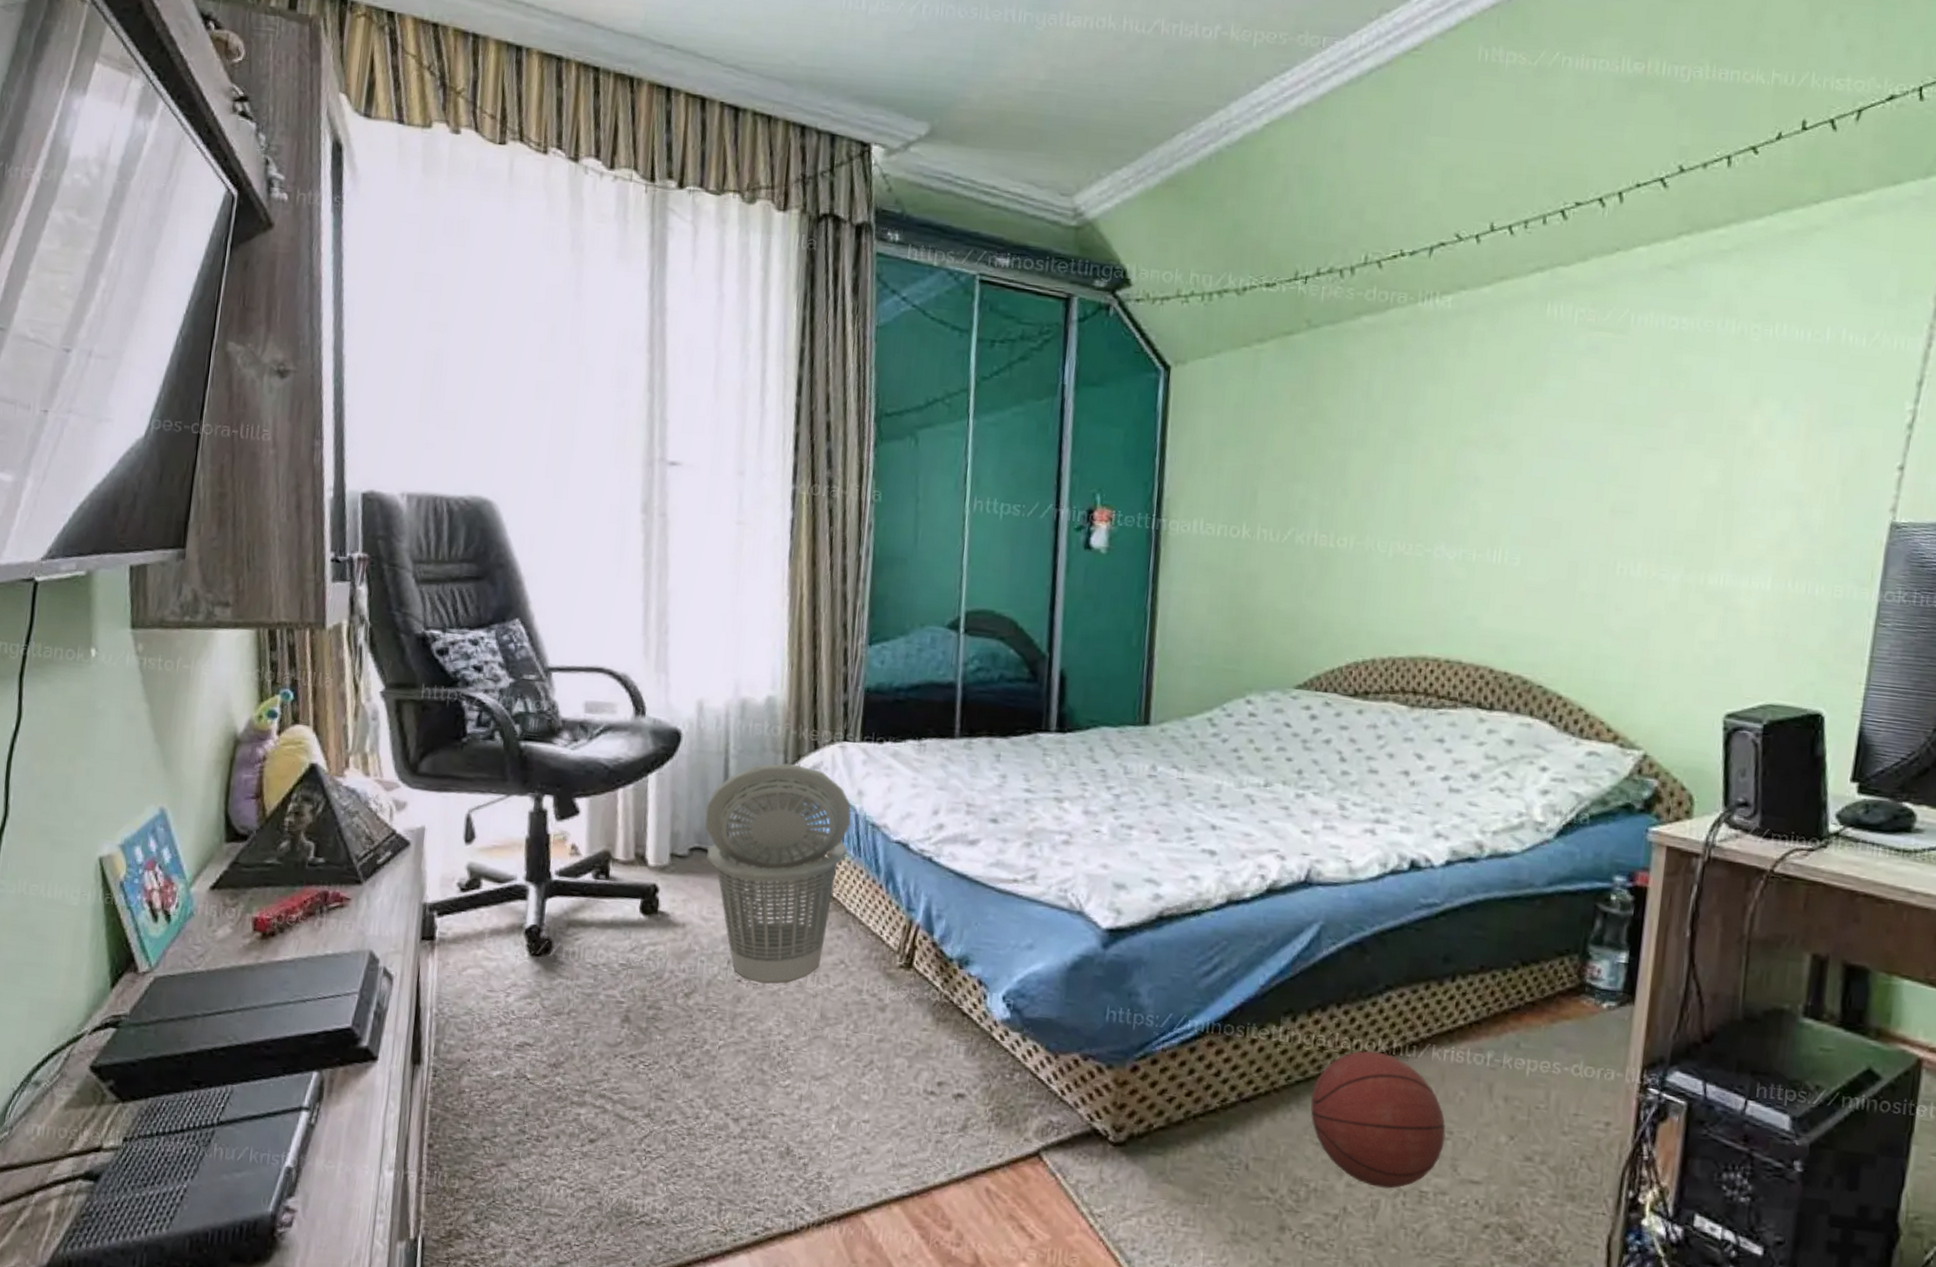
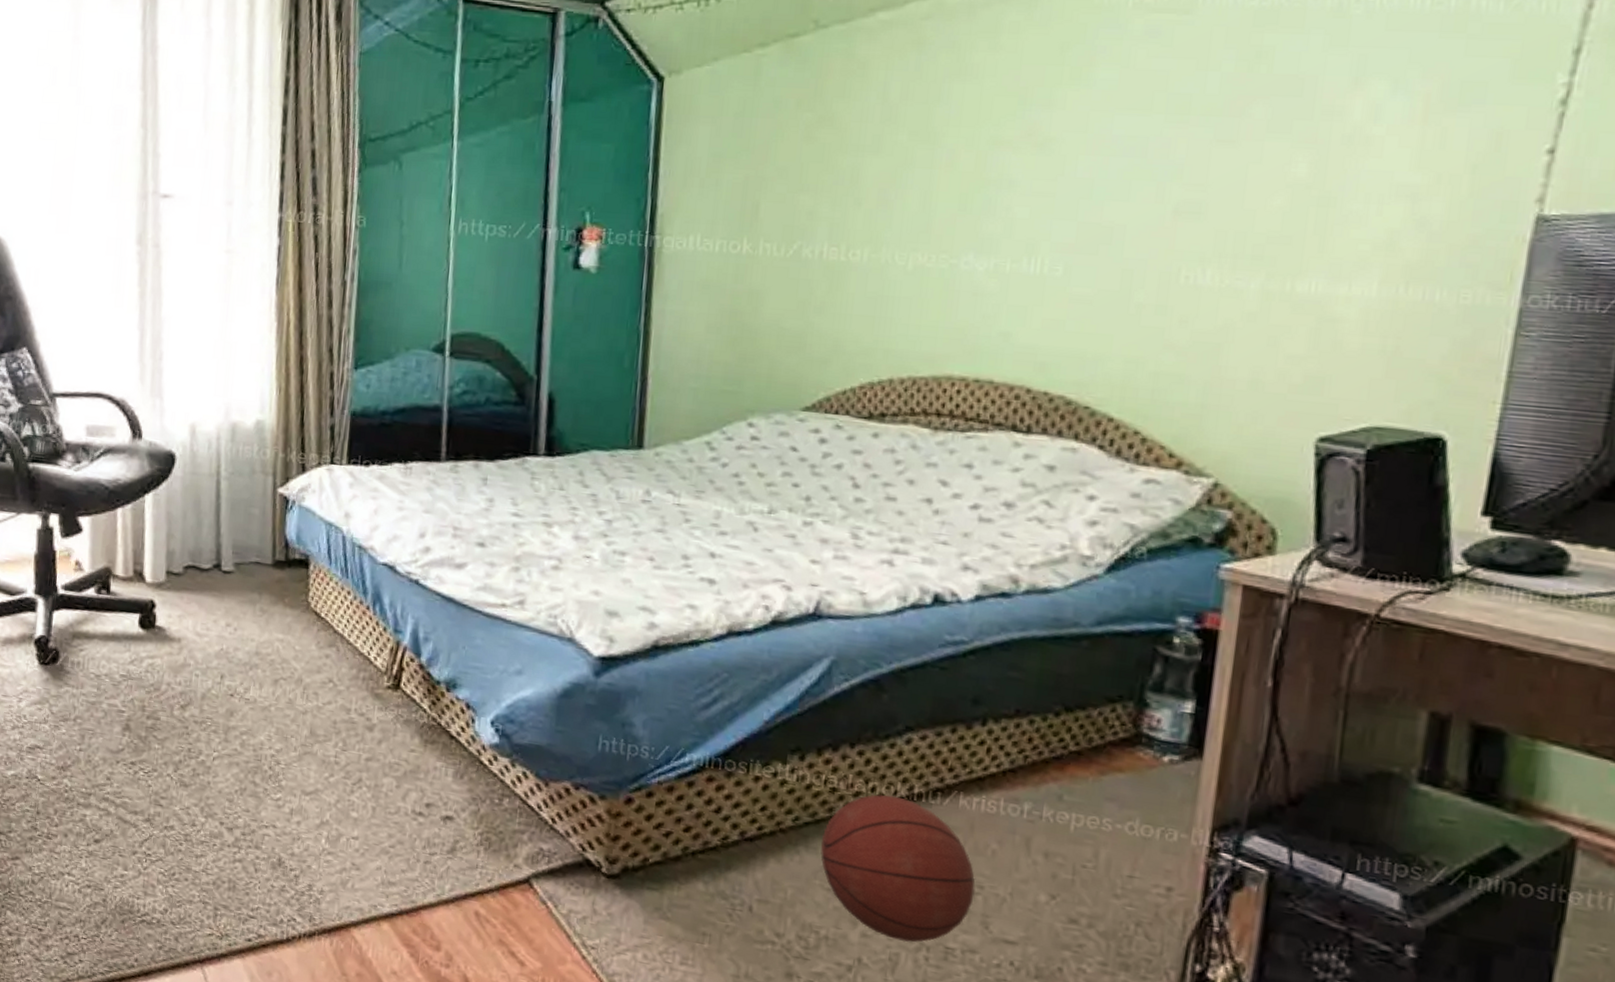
laundry basket: present [705,763,851,984] -> none [198,485,338,700]

